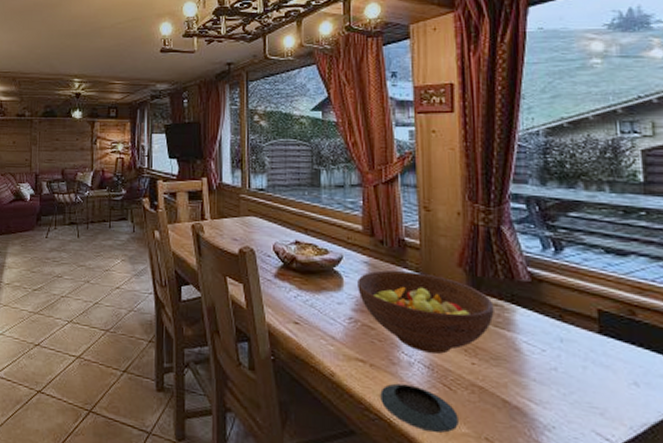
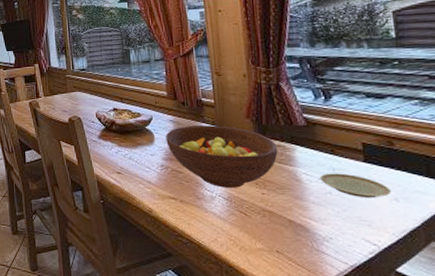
saucer: present [380,383,458,434] -> none [190,214,254,250]
plate: none [543,344,630,380] -> present [319,173,391,199]

